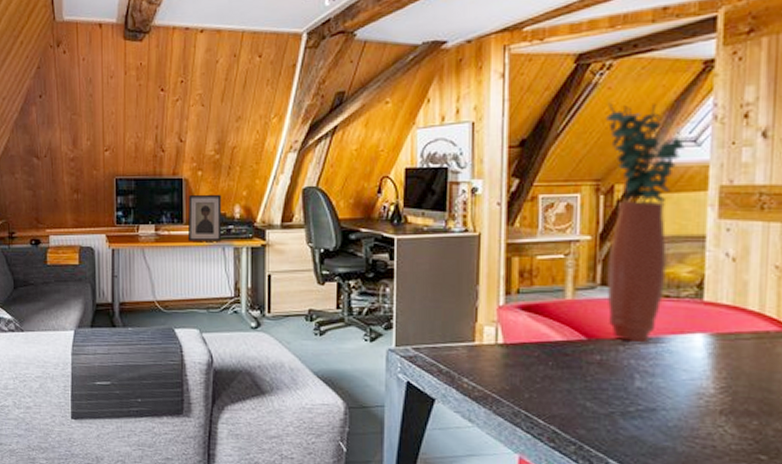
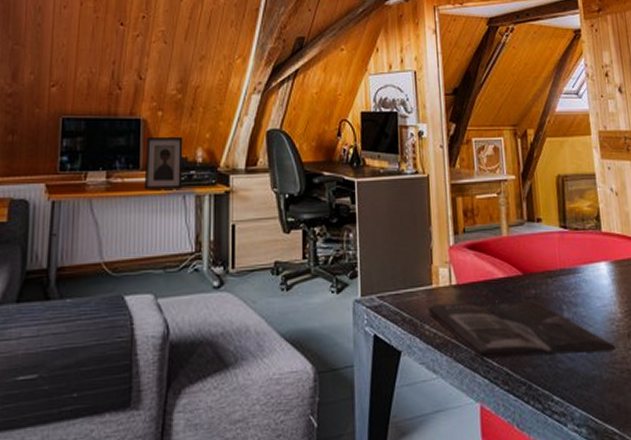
magazine: none [468,360,701,426] -> present [428,301,616,358]
vase: present [605,102,685,343] -> none [513,59,574,275]

